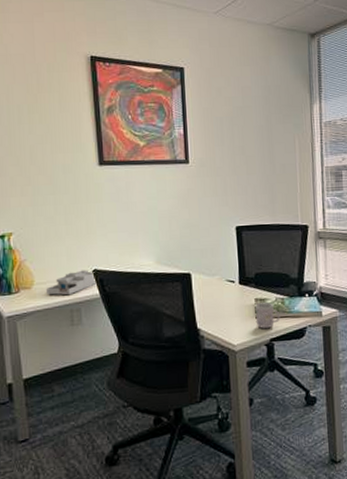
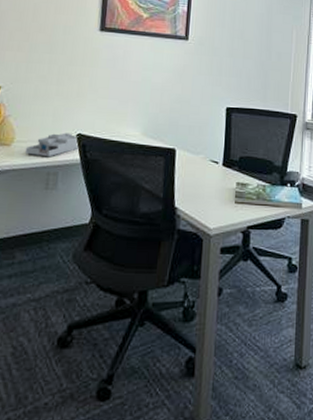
mug: present [254,298,280,328] -> none [234,182,260,214]

